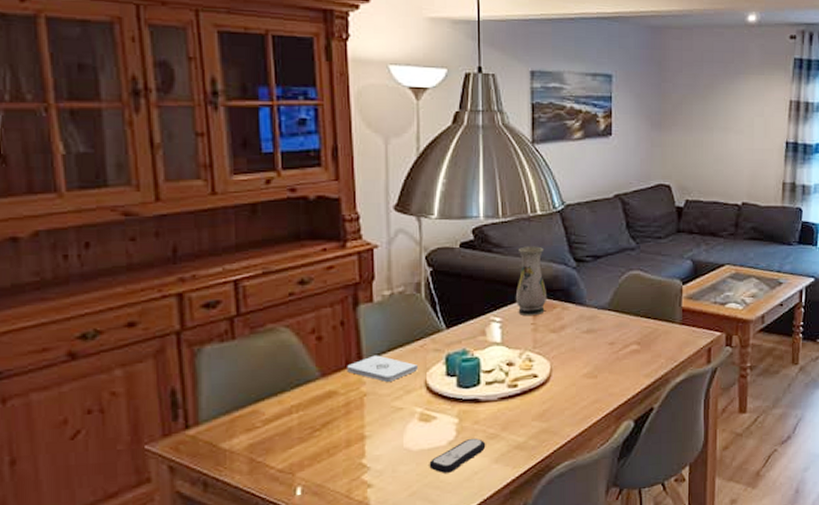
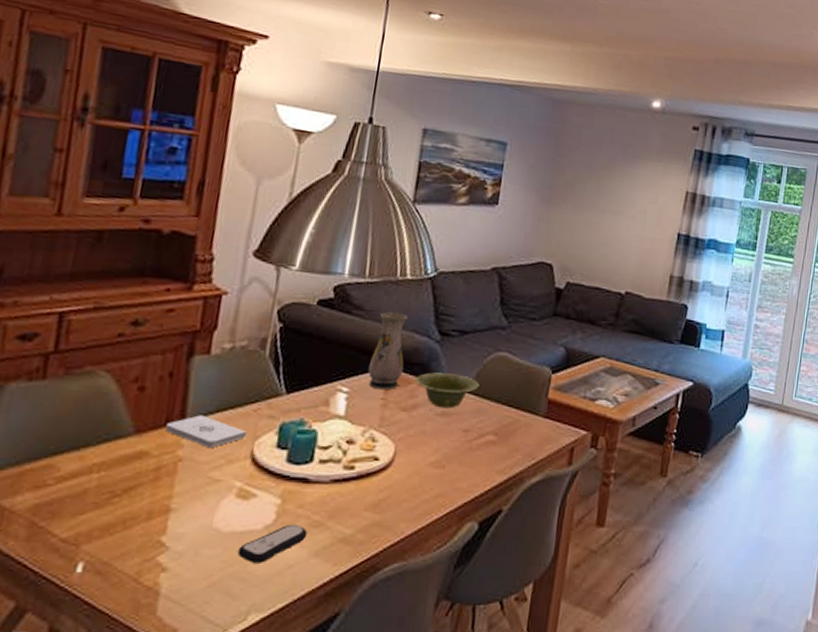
dish: none [559,295,618,326] -> present [415,372,479,409]

